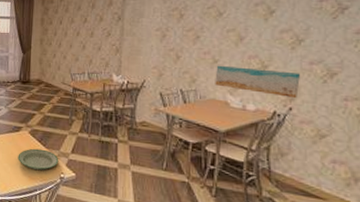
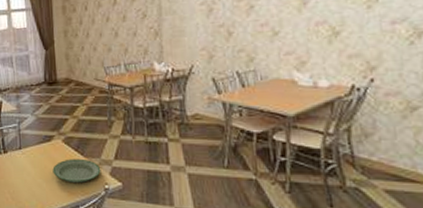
wall art: present [215,65,300,99] -> none [276,36,381,68]

